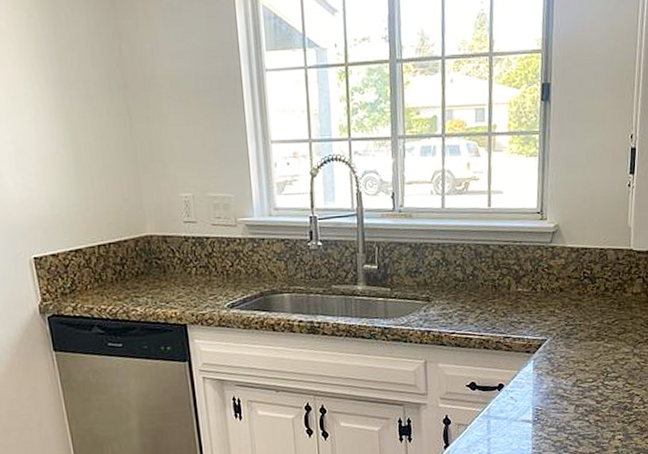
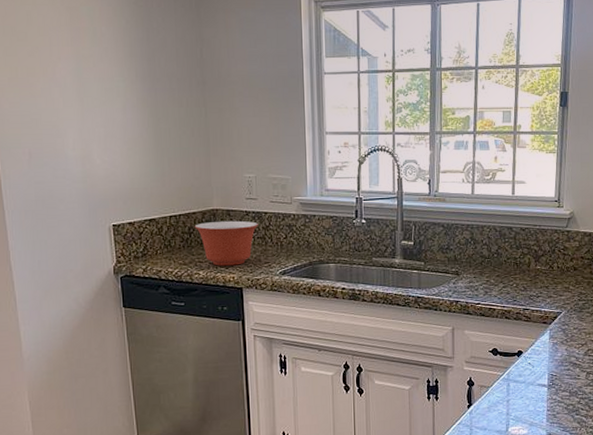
mixing bowl: none [127,247,200,301] -> present [194,220,258,266]

